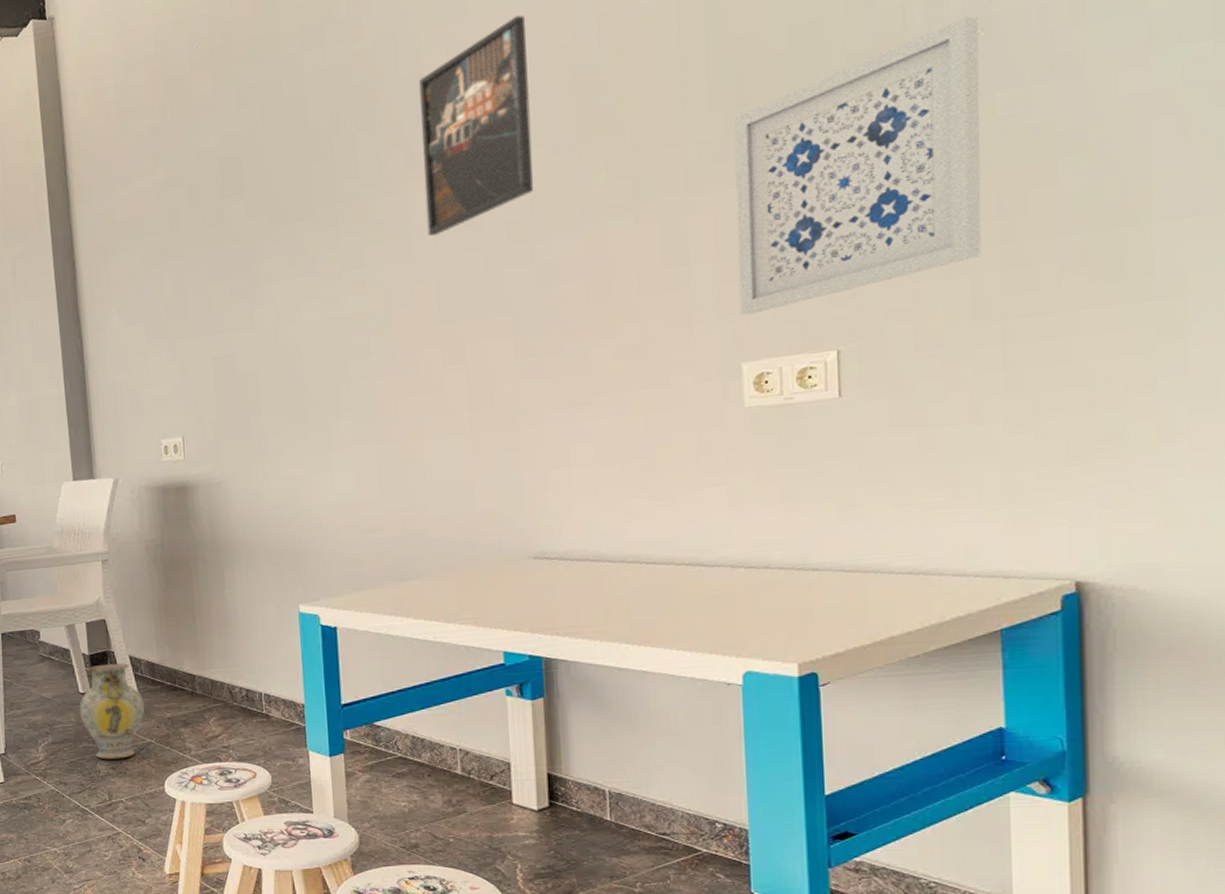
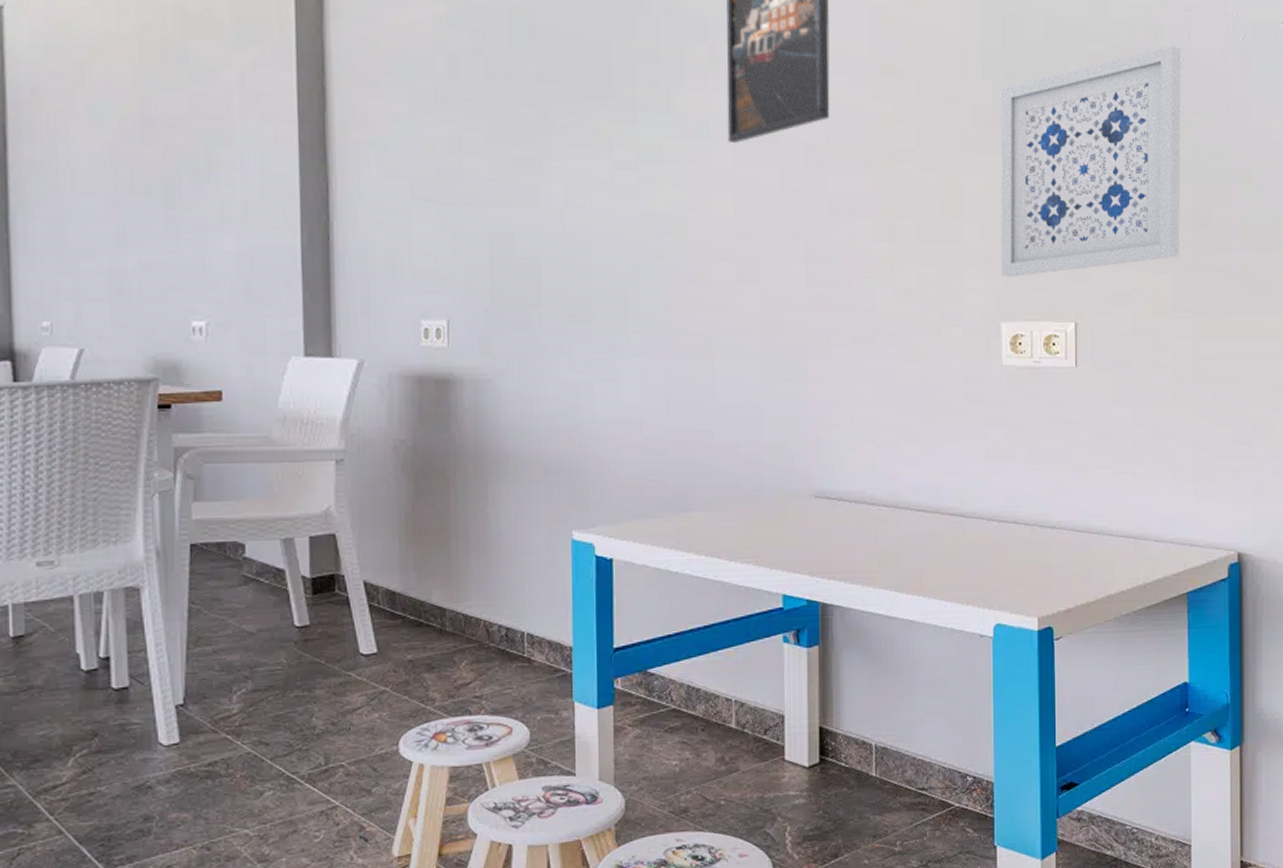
ceramic jug: present [79,663,145,760] -> none [293,590,380,713]

